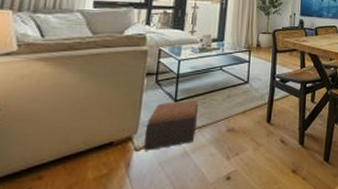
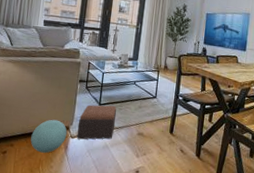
ball: none [71,130,130,180] -> present [30,119,67,153]

